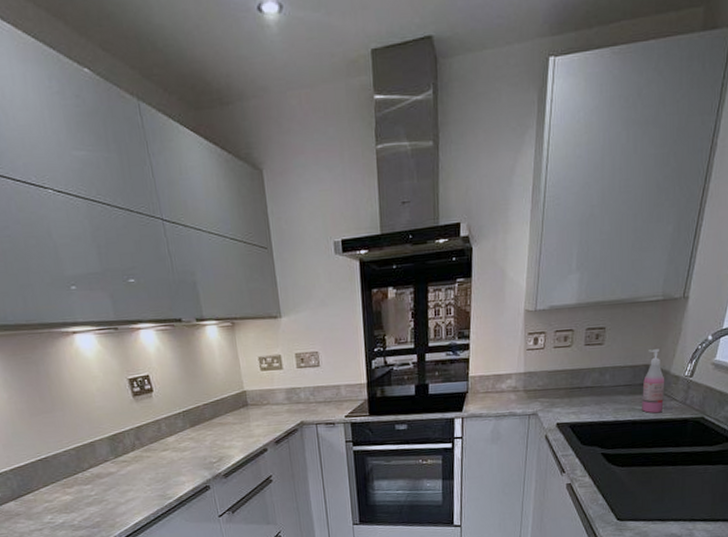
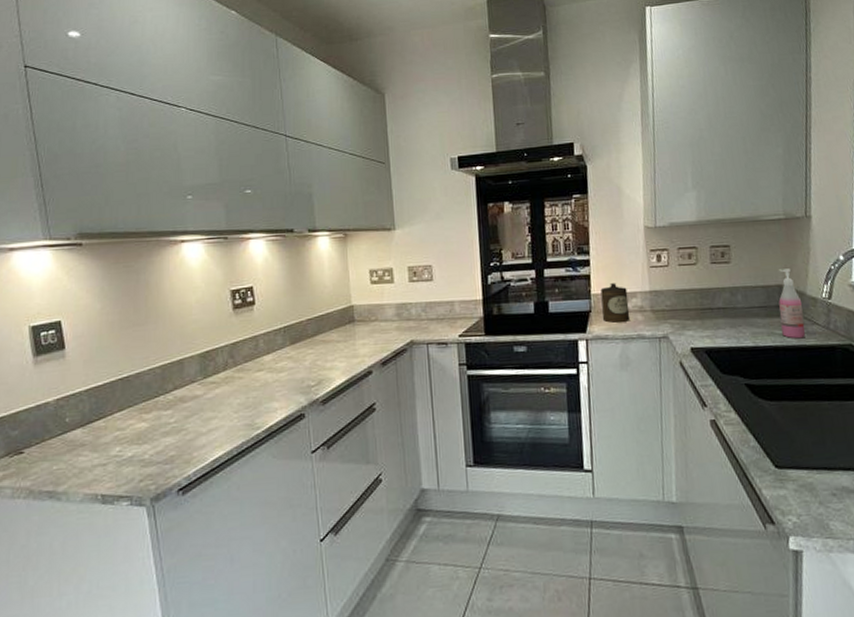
canister: none [478,365,504,402] -> present [600,283,630,323]

